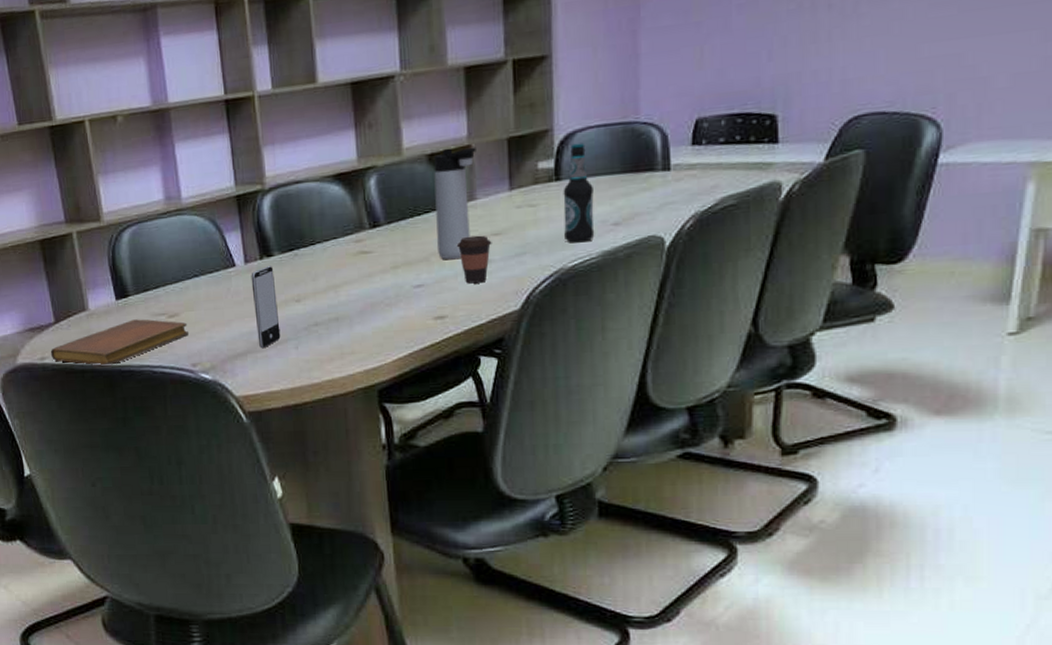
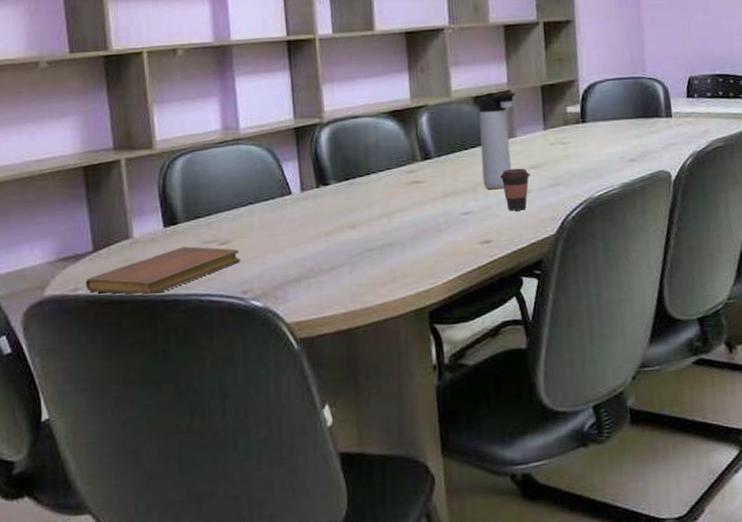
smartphone: present [251,266,281,349] -> none [307,194,335,274]
bottle: present [563,143,595,243] -> none [588,92,616,176]

